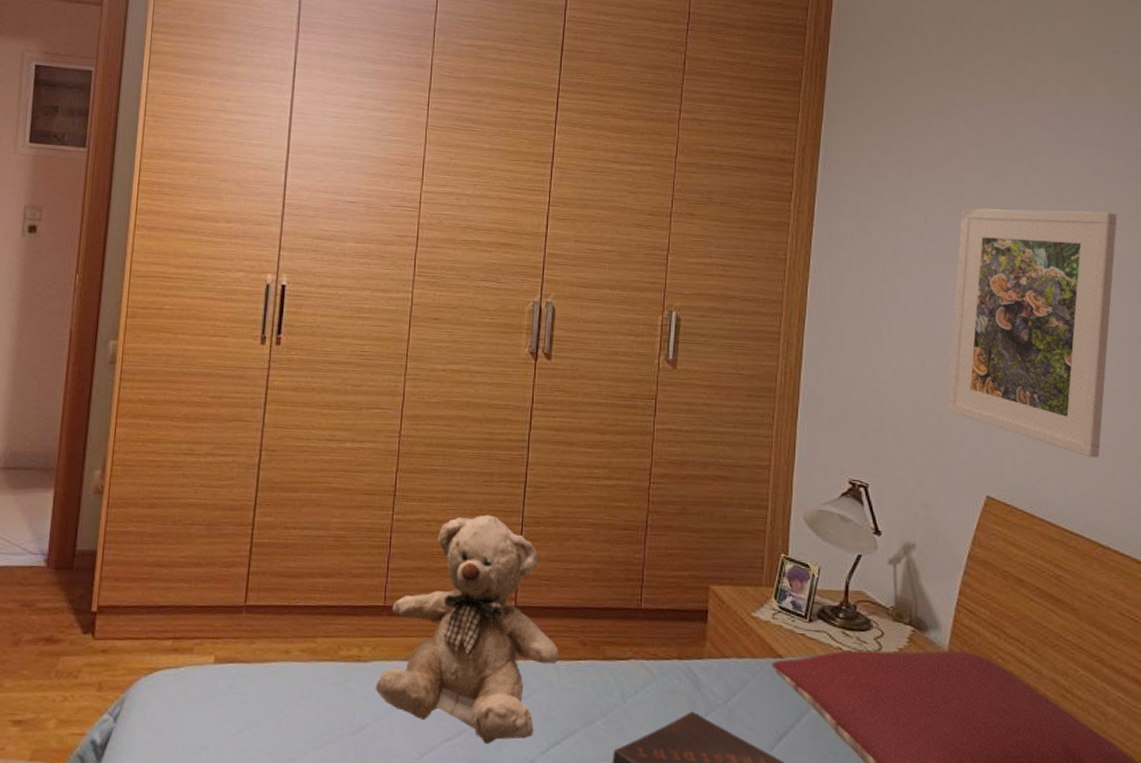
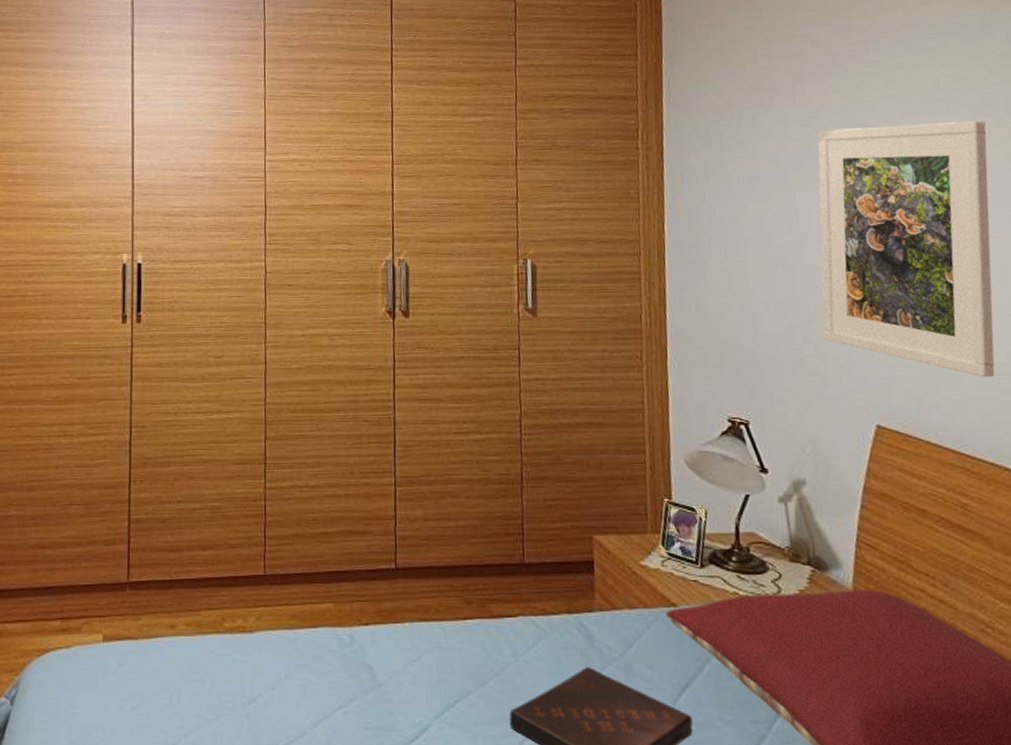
teddy bear: present [375,515,560,744] -> none [262,477,446,710]

